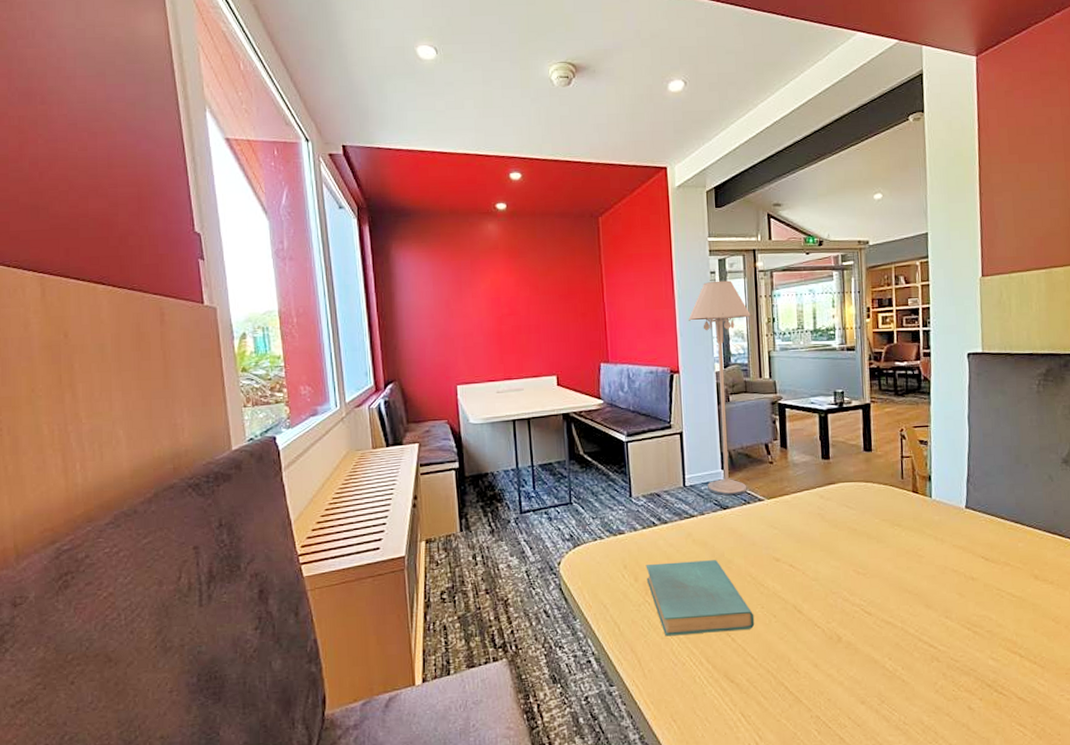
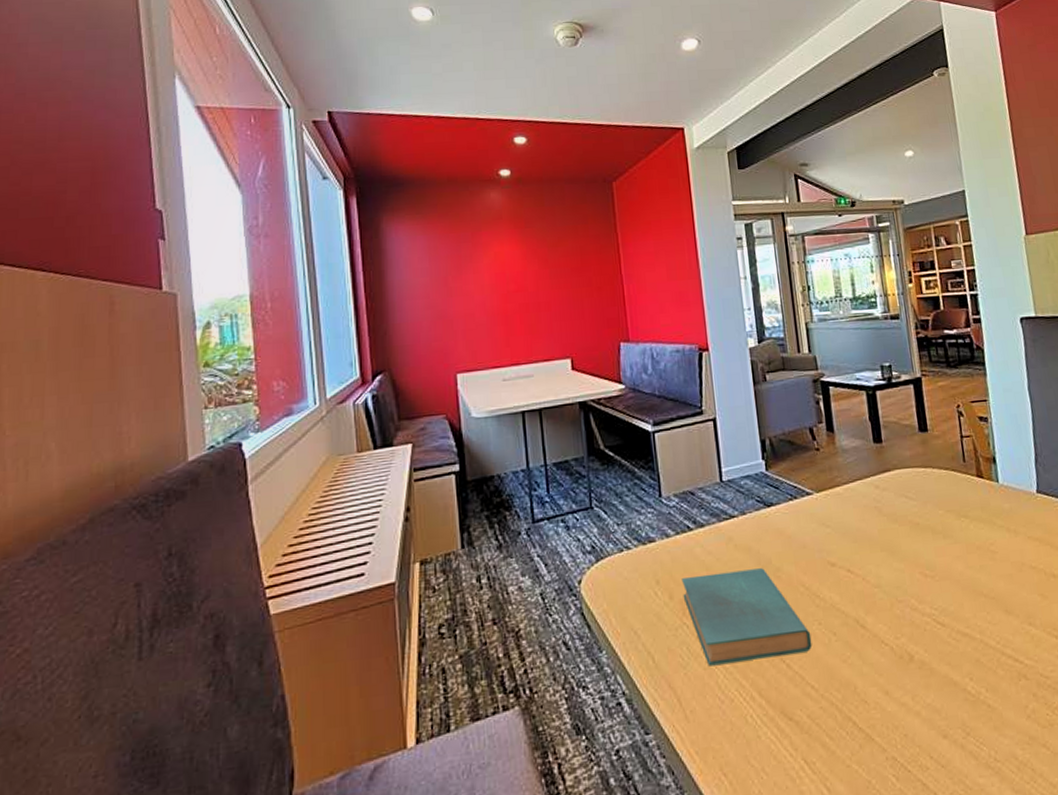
floor lamp: present [688,280,752,496] -> none [715,246,793,491]

